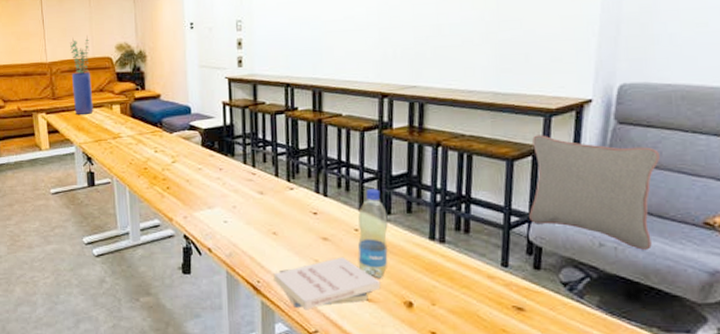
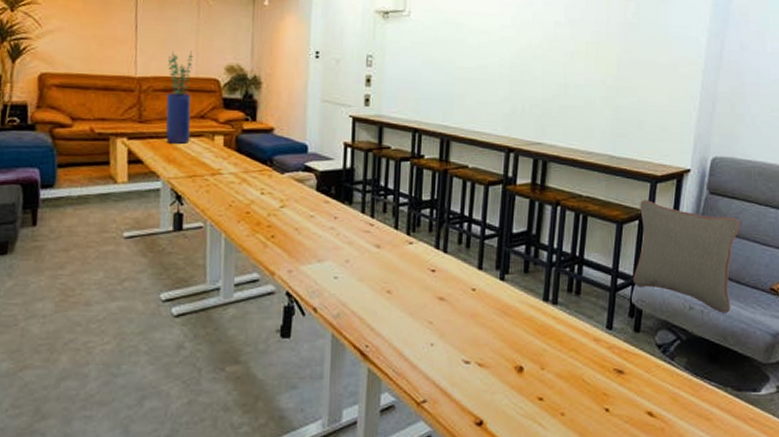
books: present [273,256,381,309] -> none [383,318,494,377]
bottle: present [357,189,388,279] -> none [473,246,505,342]

